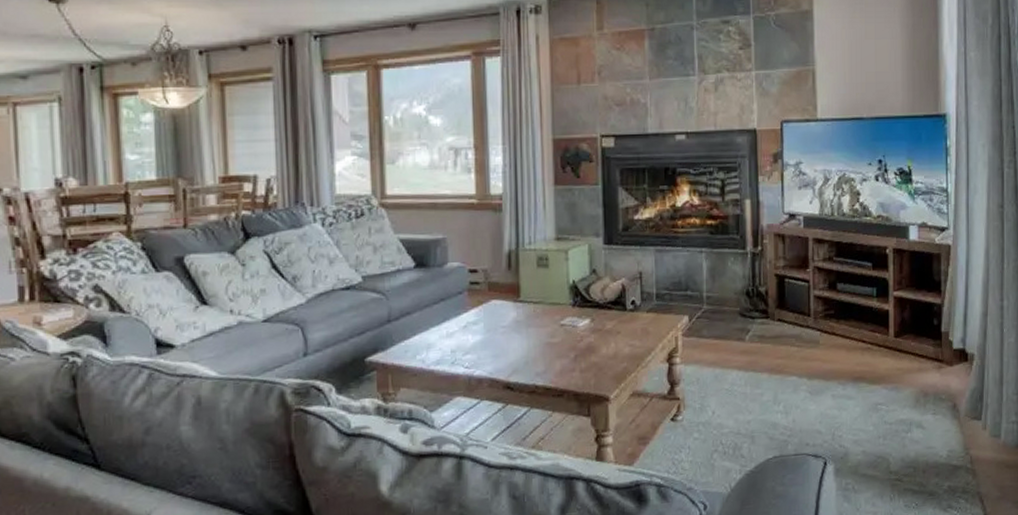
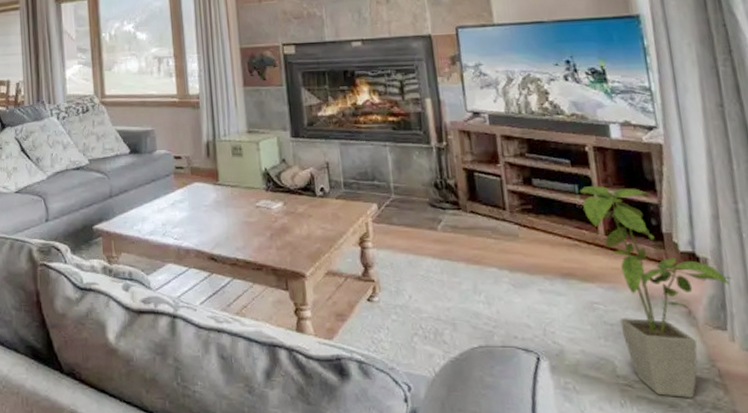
house plant: none [876,287,992,486] -> present [579,185,733,398]

